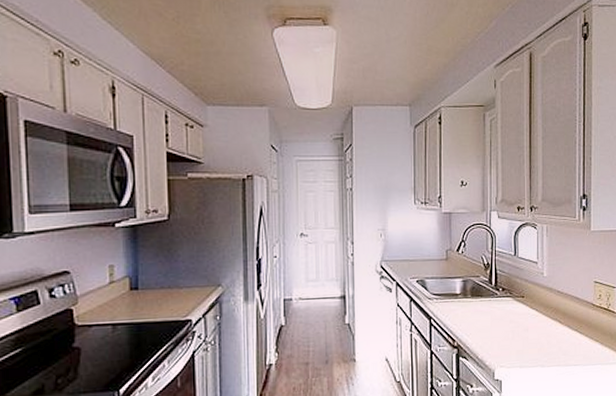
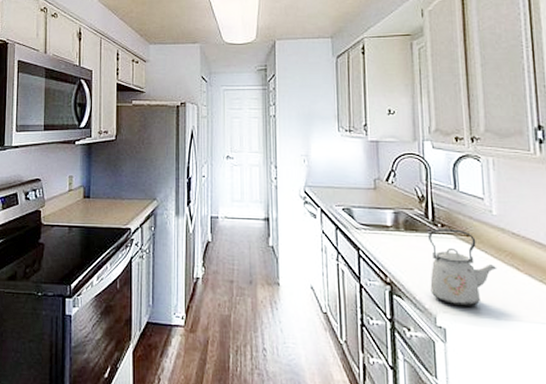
kettle: none [490,292,545,360] -> present [427,228,497,307]

